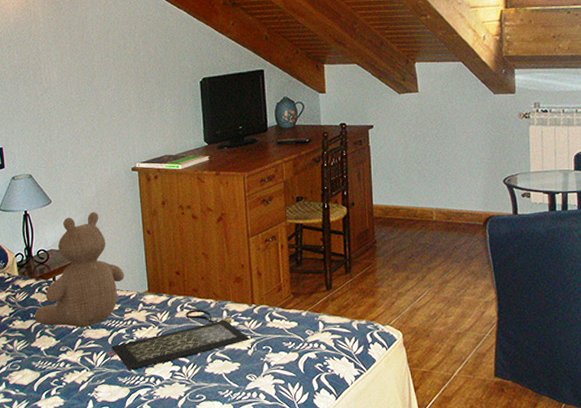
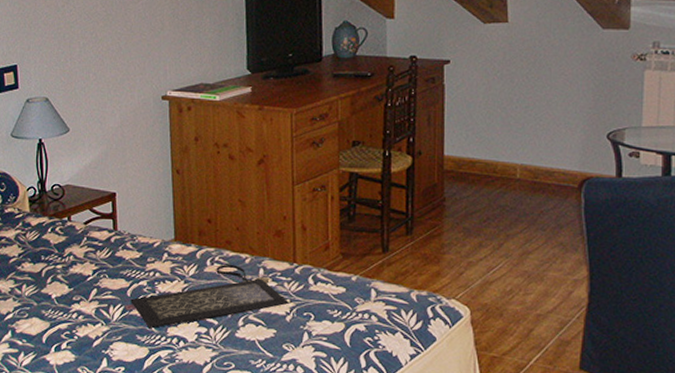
teddy bear: present [34,212,124,328] -> none [45,144,148,276]

